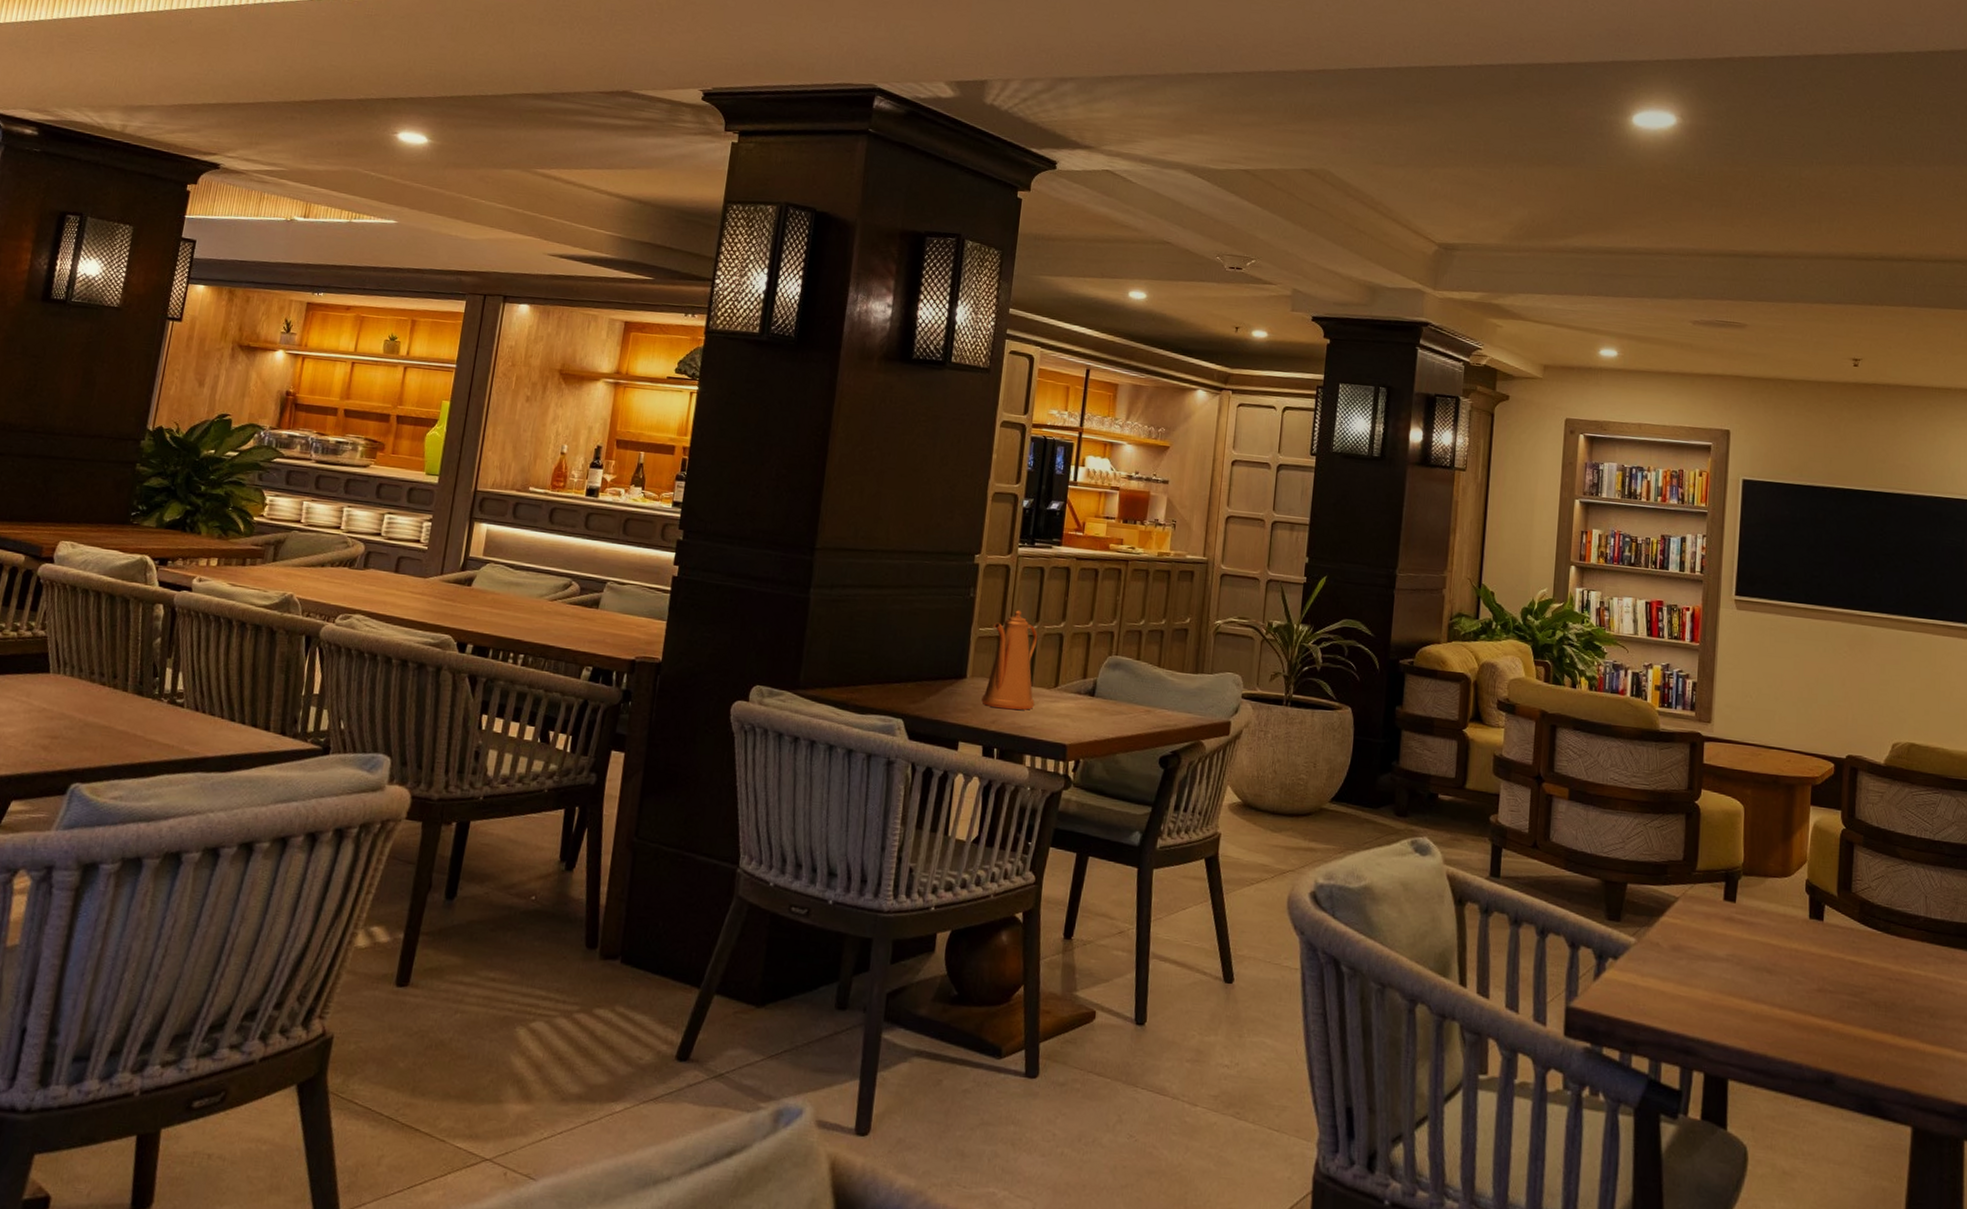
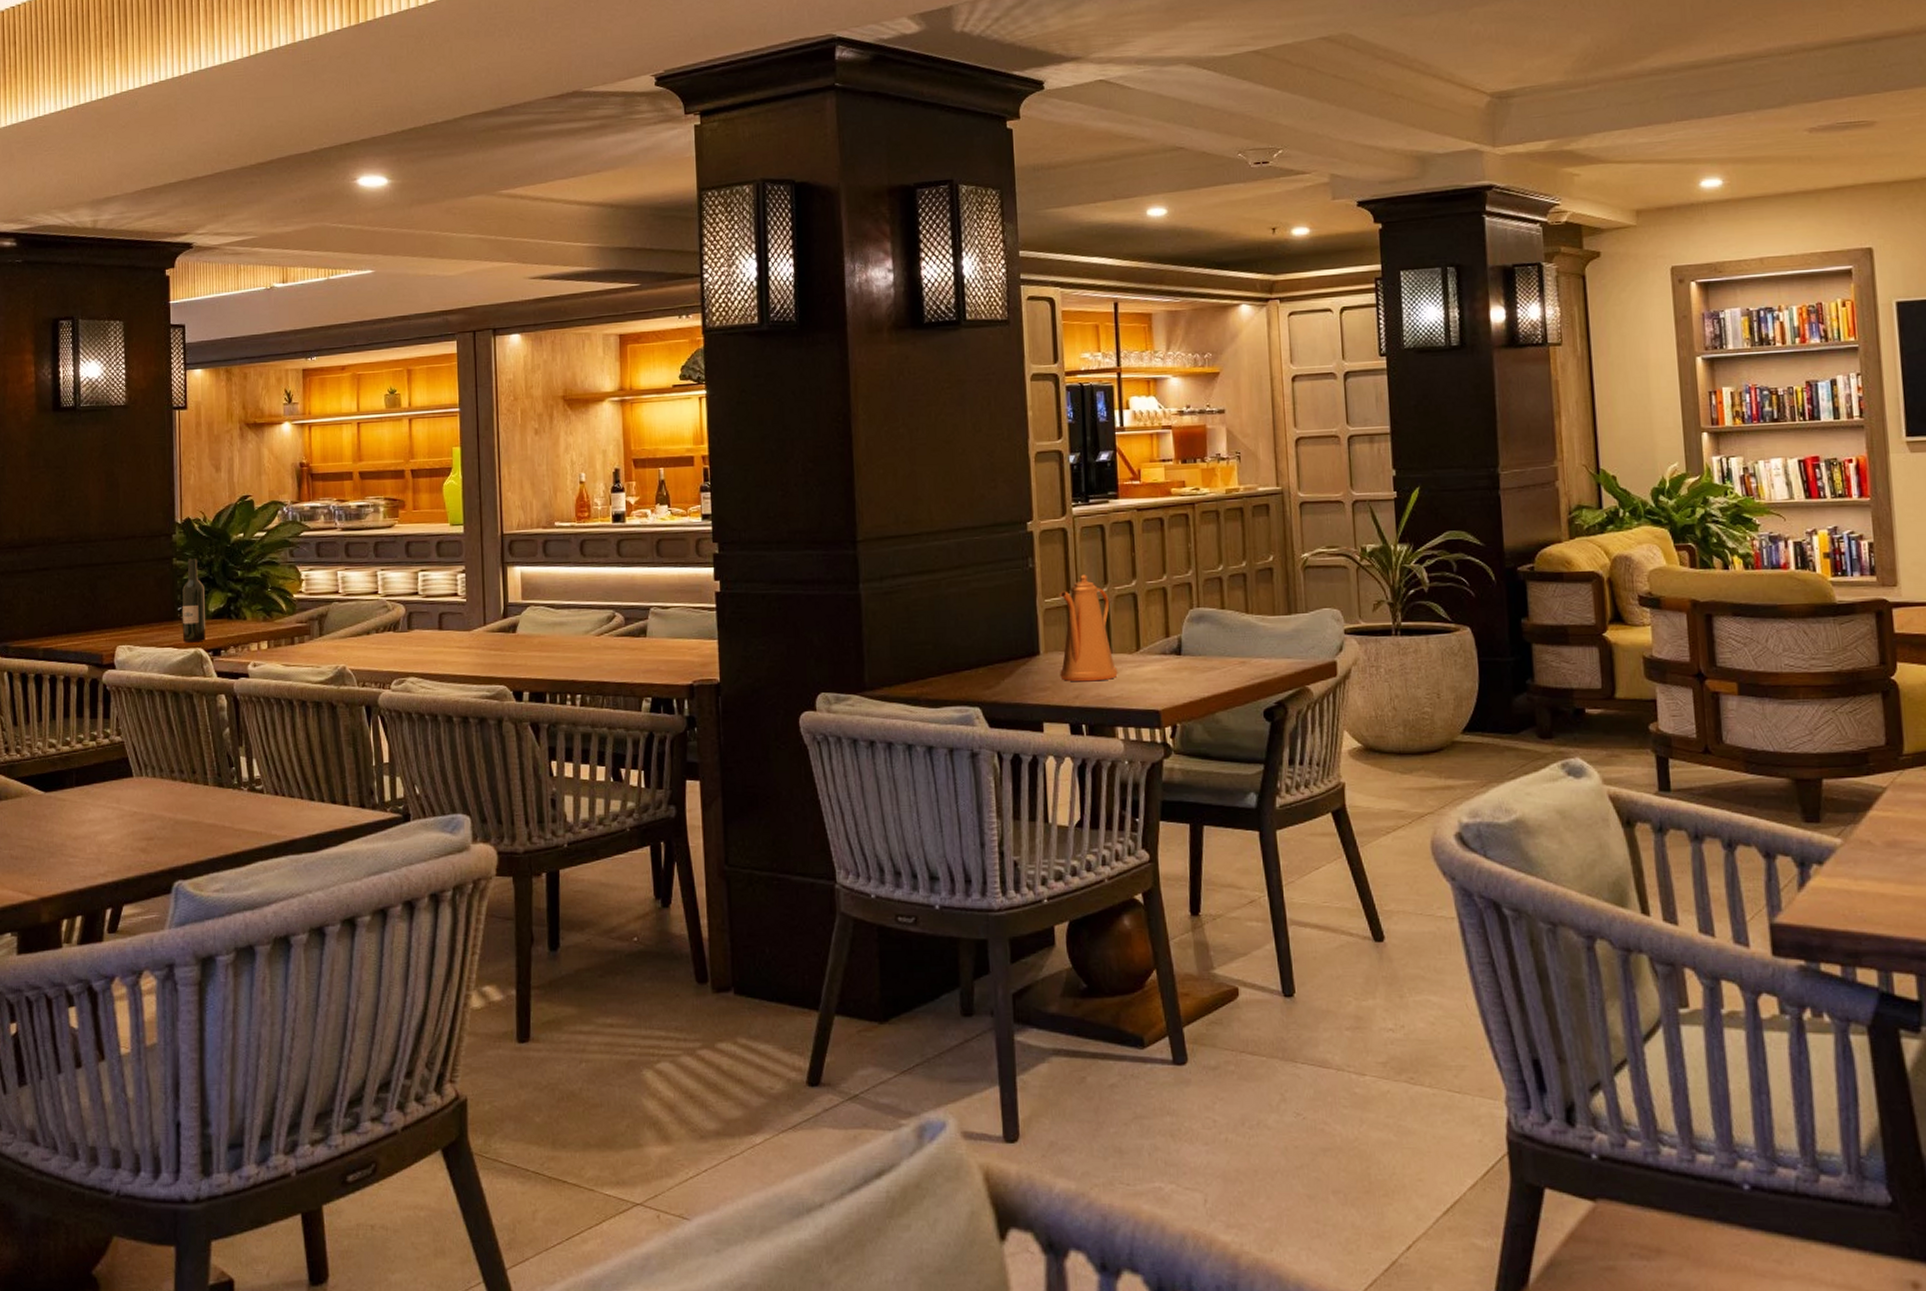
wine bottle: none [130,466,164,549] -> present [181,558,205,643]

